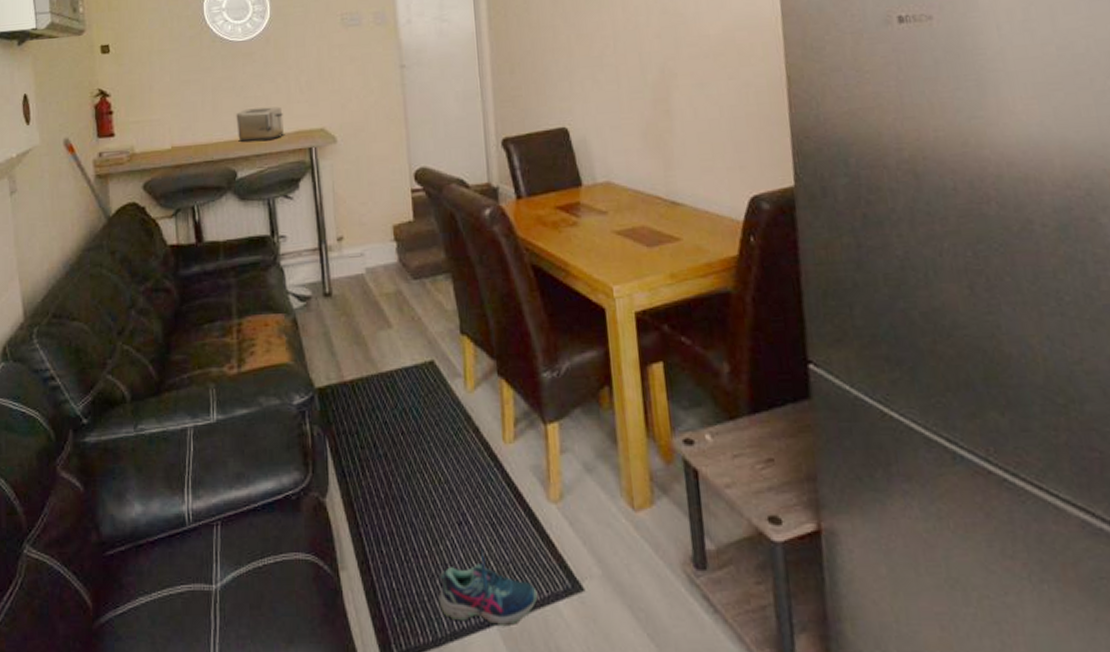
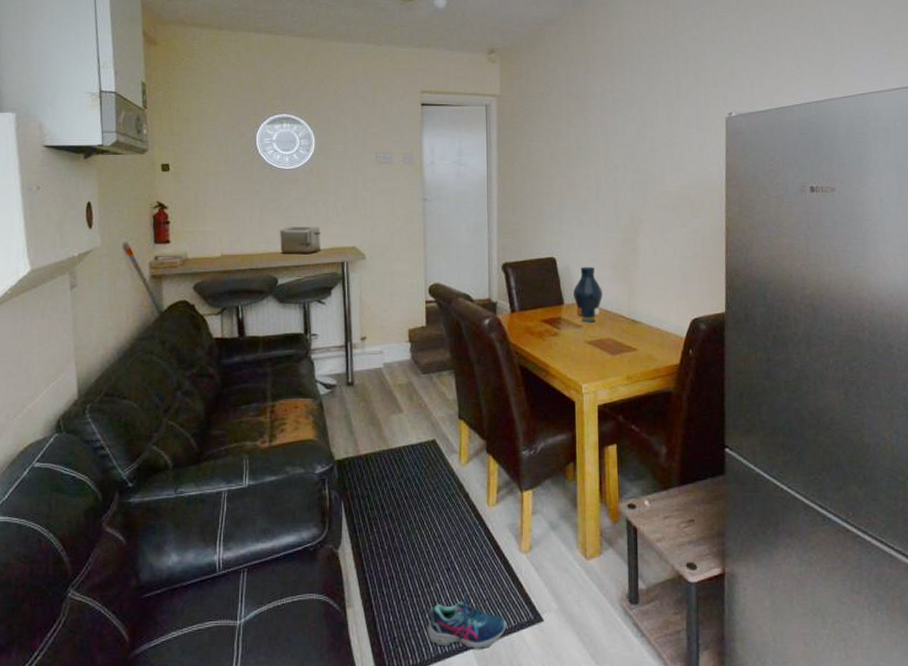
vase: none [593,136,631,208] -> present [574,266,603,323]

